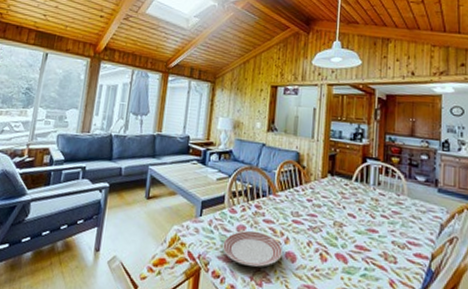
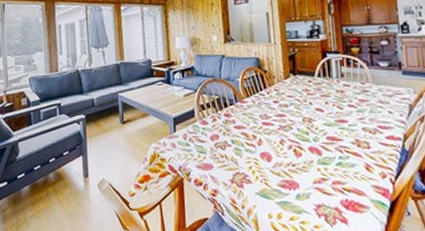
dinner plate: present [222,230,283,268] -> none [200,138,258,171]

